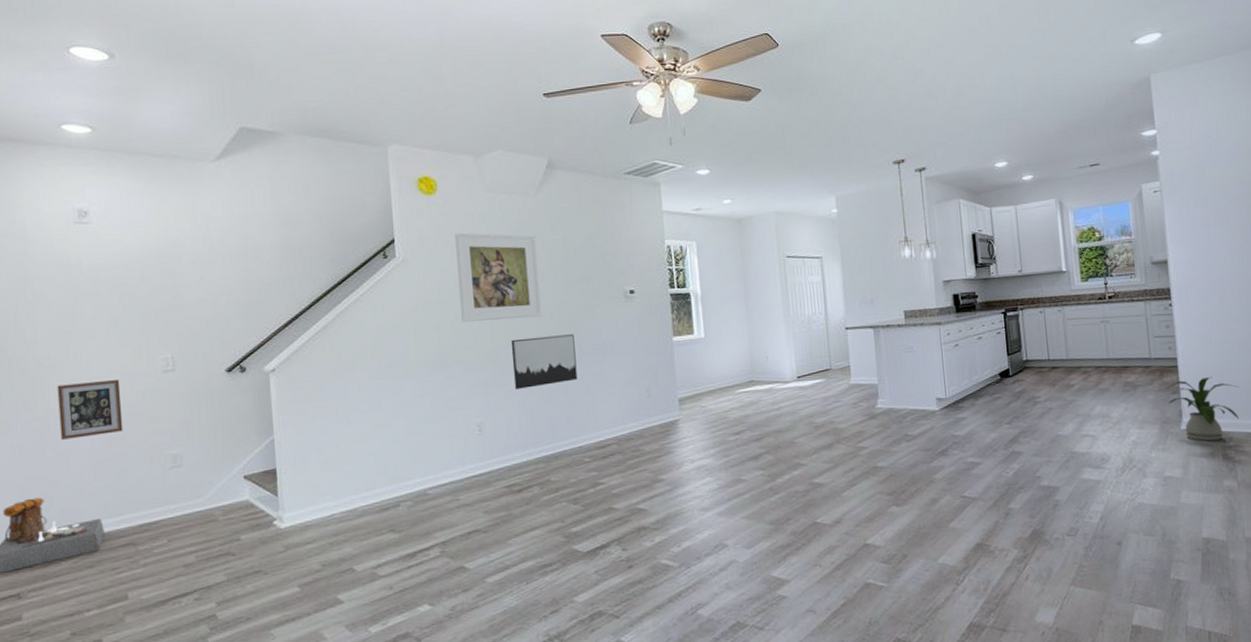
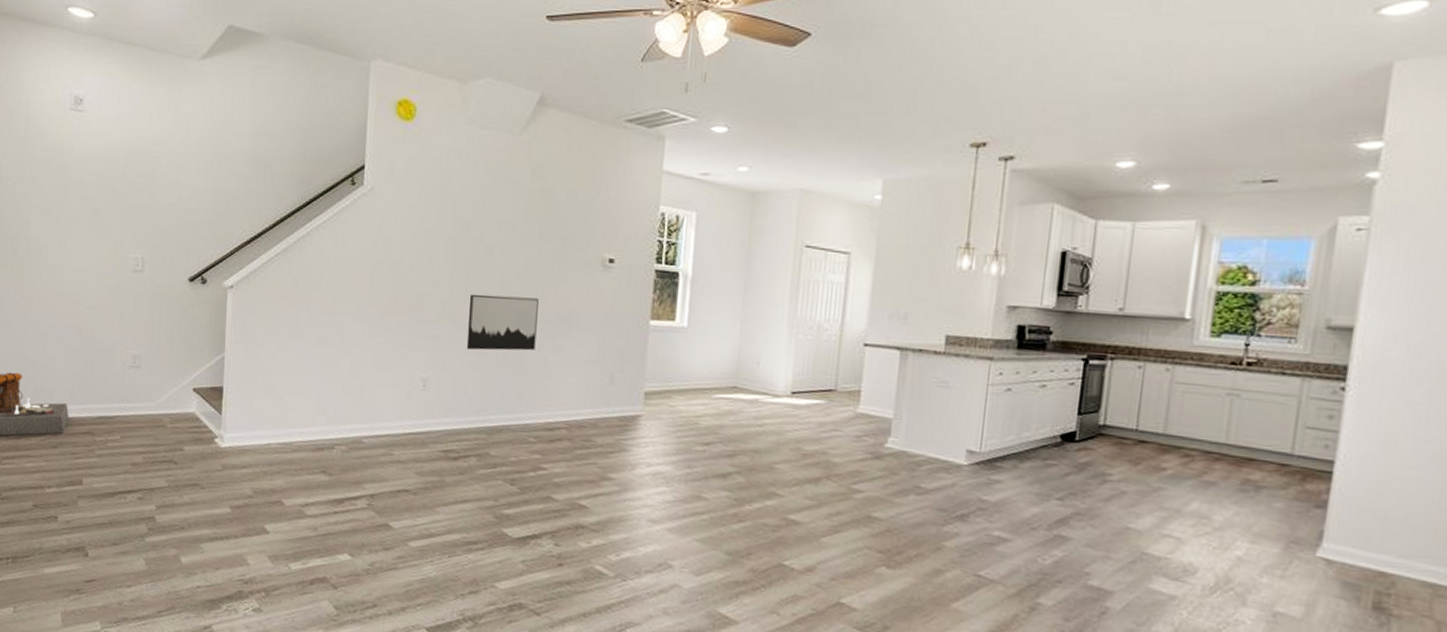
picture frame: present [57,380,123,440] -> none [41,268,95,324]
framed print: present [455,232,542,322] -> none [422,167,513,274]
house plant: present [1165,376,1239,441] -> none [1305,492,1426,582]

